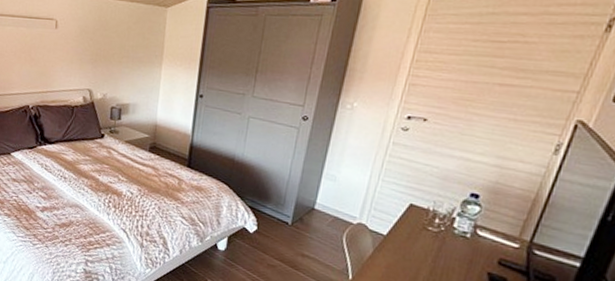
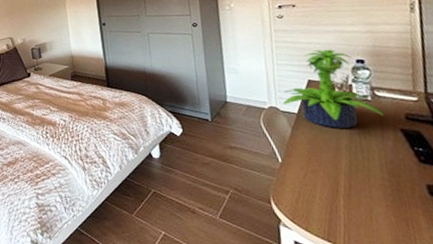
potted plant: none [374,174,476,261] -> present [283,49,384,128]

